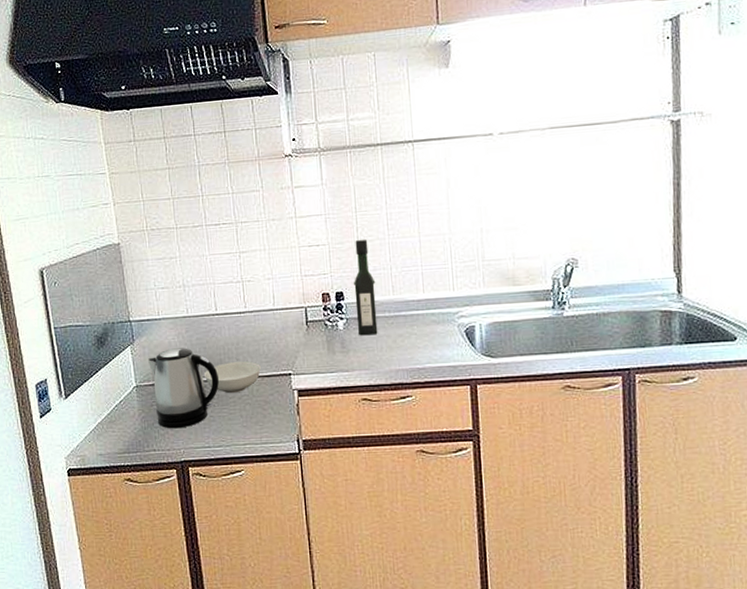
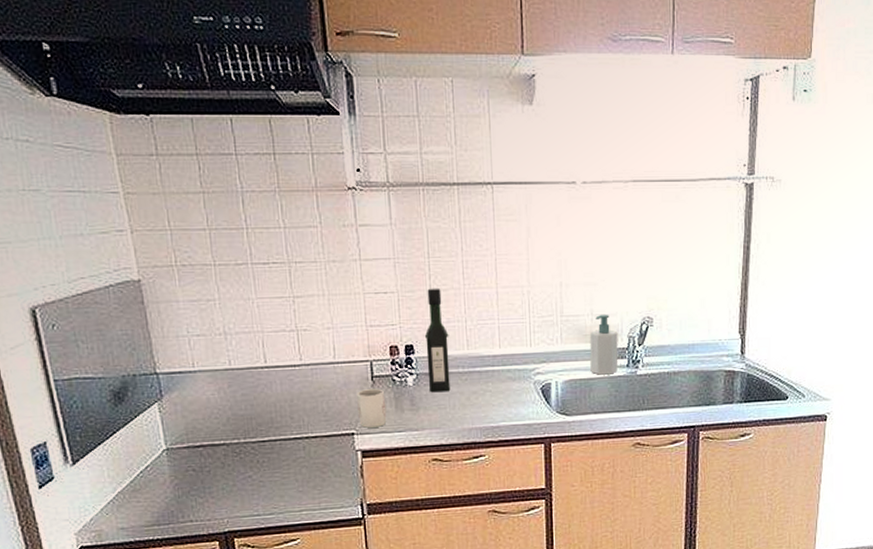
kettle: present [147,348,220,429] -> none [180,405,270,497]
bowl: present [203,361,261,394] -> none [251,420,319,456]
mug: none [293,332,320,370] -> present [357,388,387,429]
soap bottle: none [512,257,543,317] -> present [589,314,618,375]

